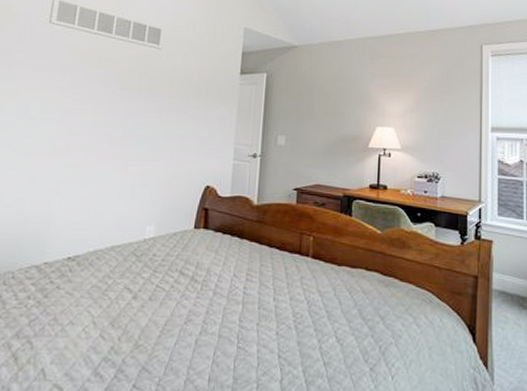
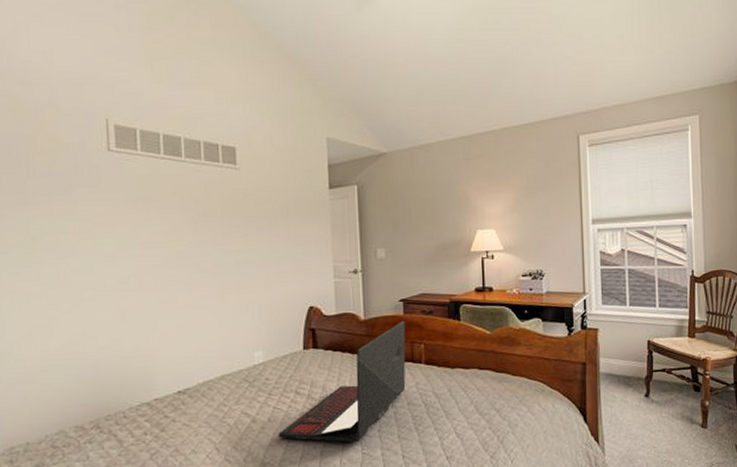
laptop: none [156,210,297,335] -> present [278,320,406,443]

